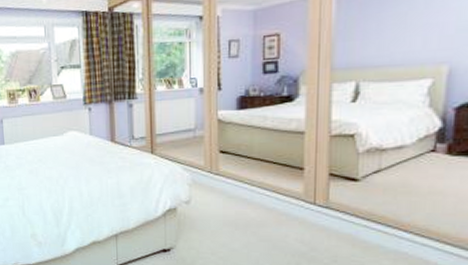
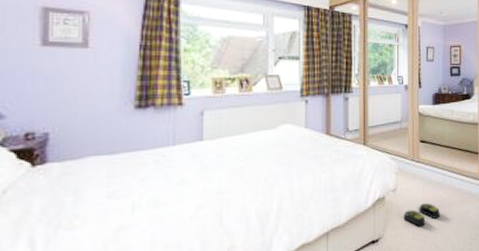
slippers: none [199,220,246,243] -> present [403,203,440,227]

